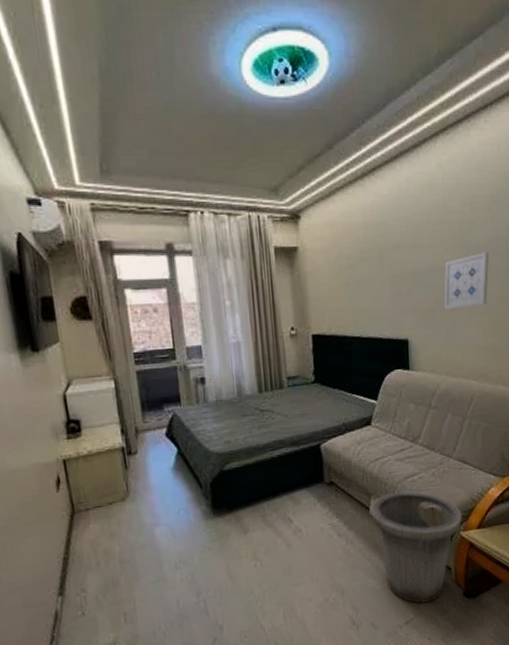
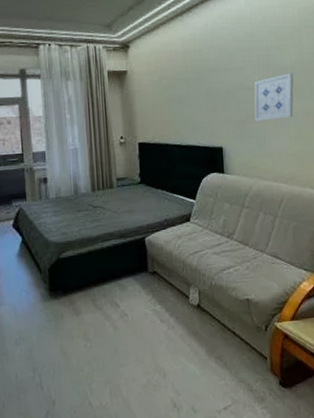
trash can: present [371,491,463,603] -> none [190,282,277,390]

